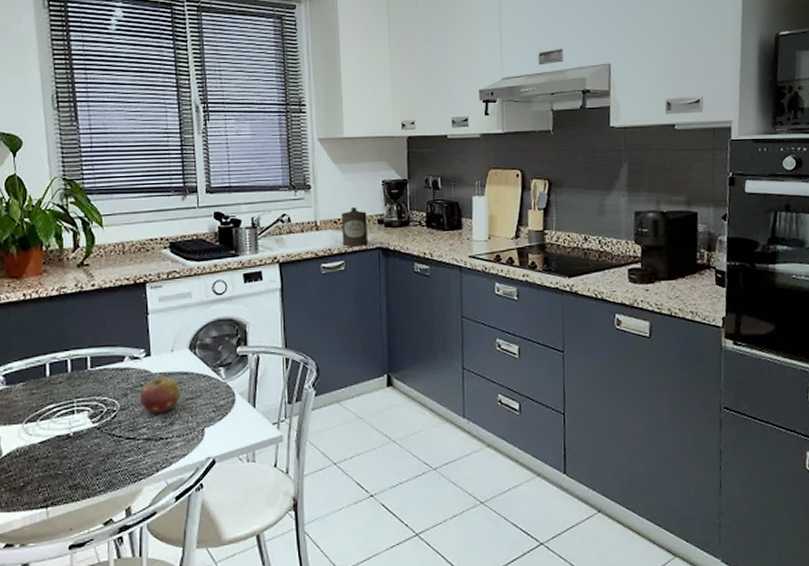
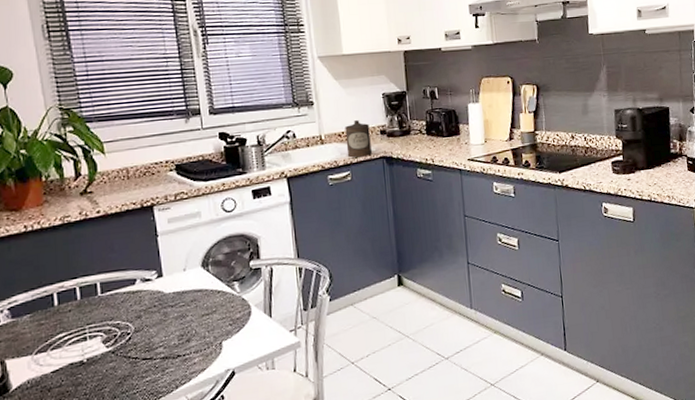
fruit: present [140,376,181,414] -> none [154,295,196,333]

